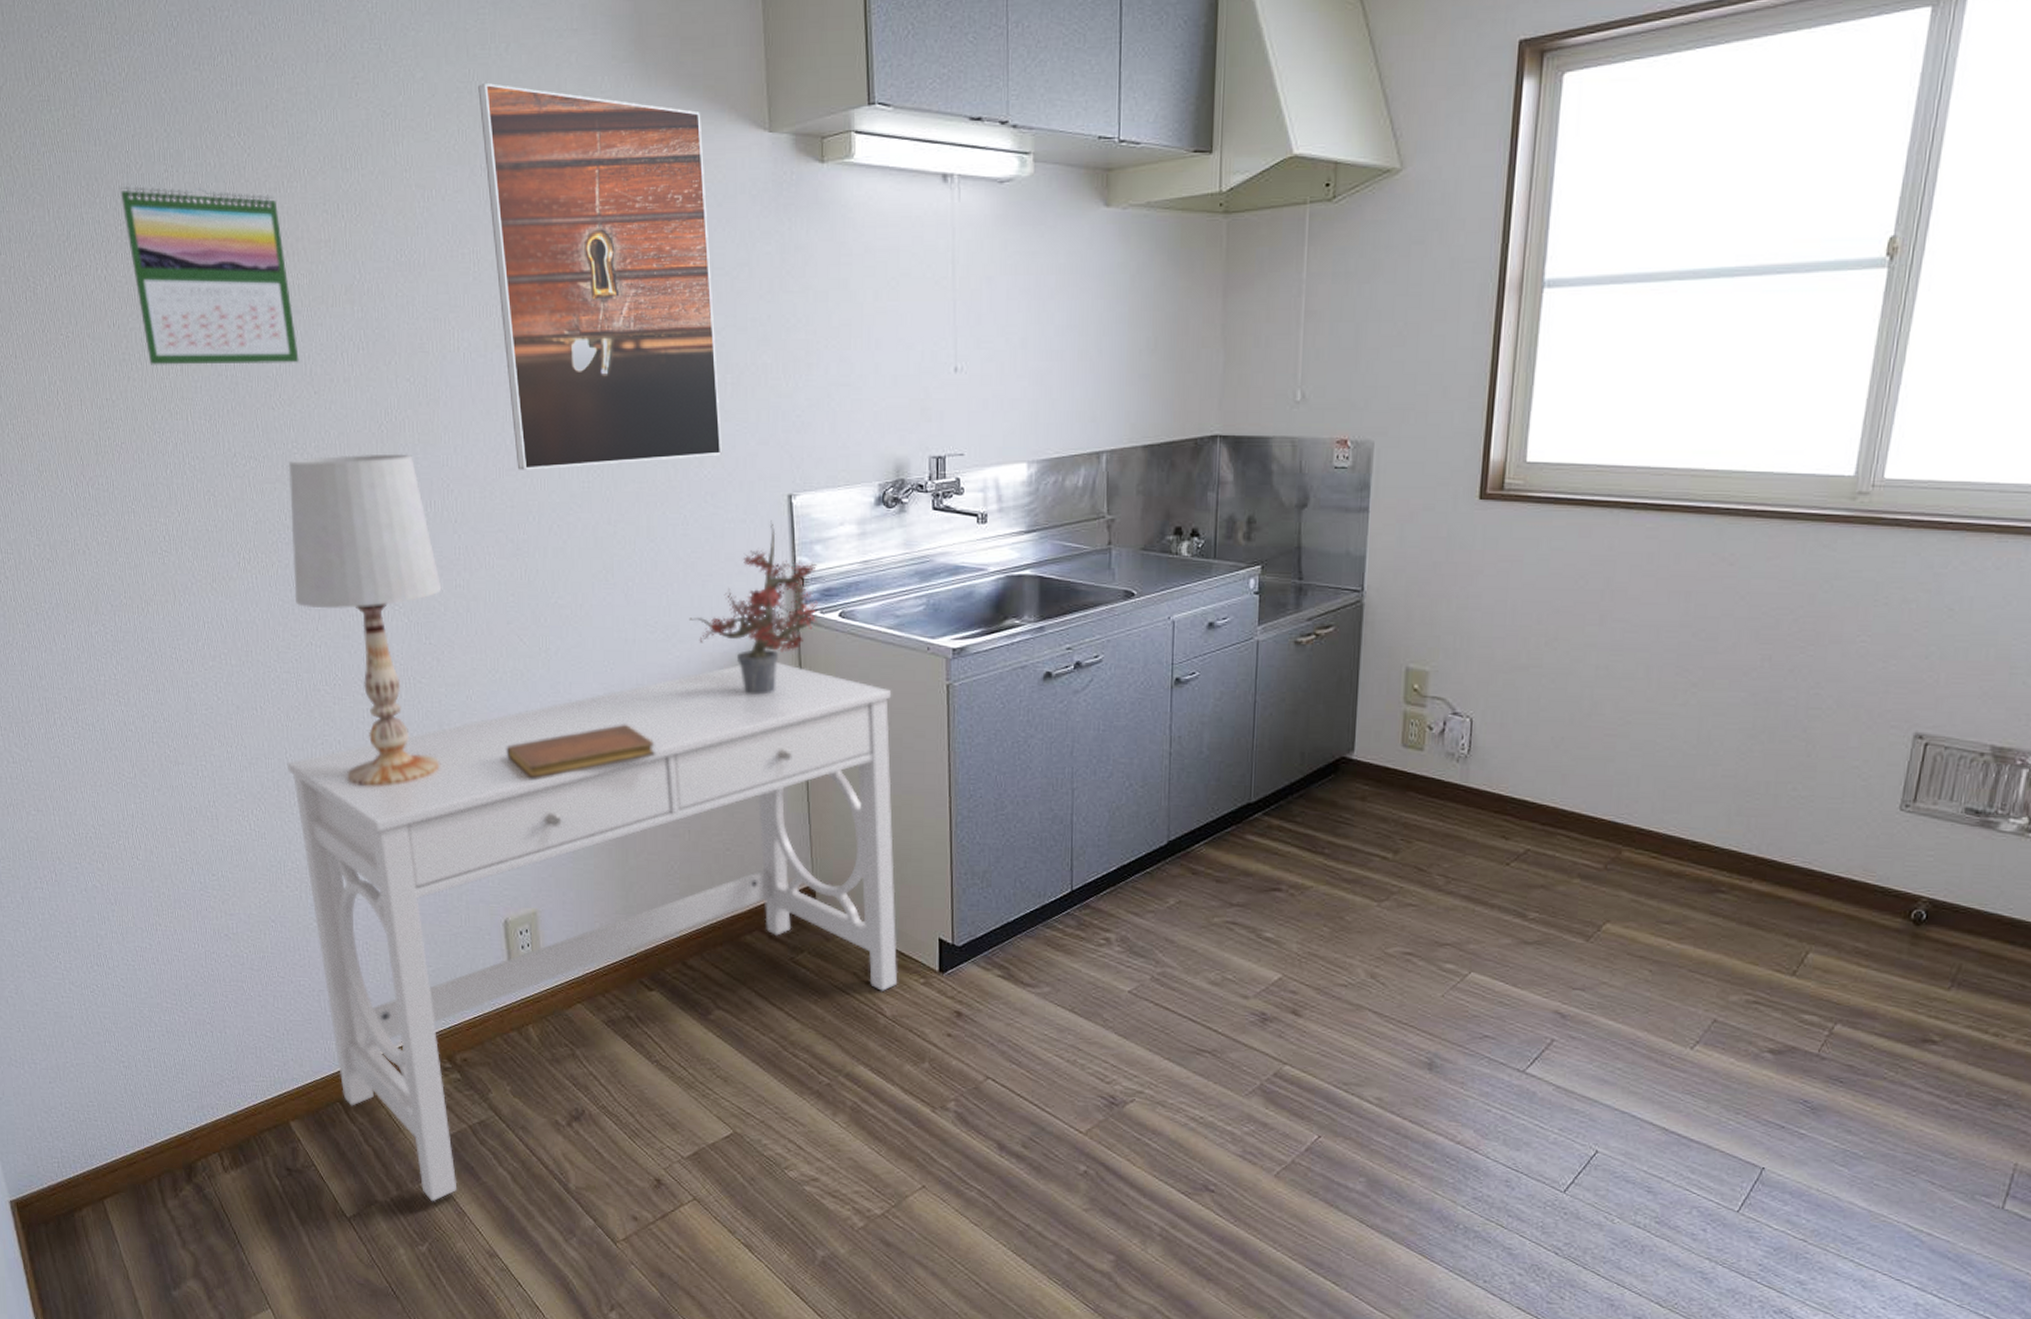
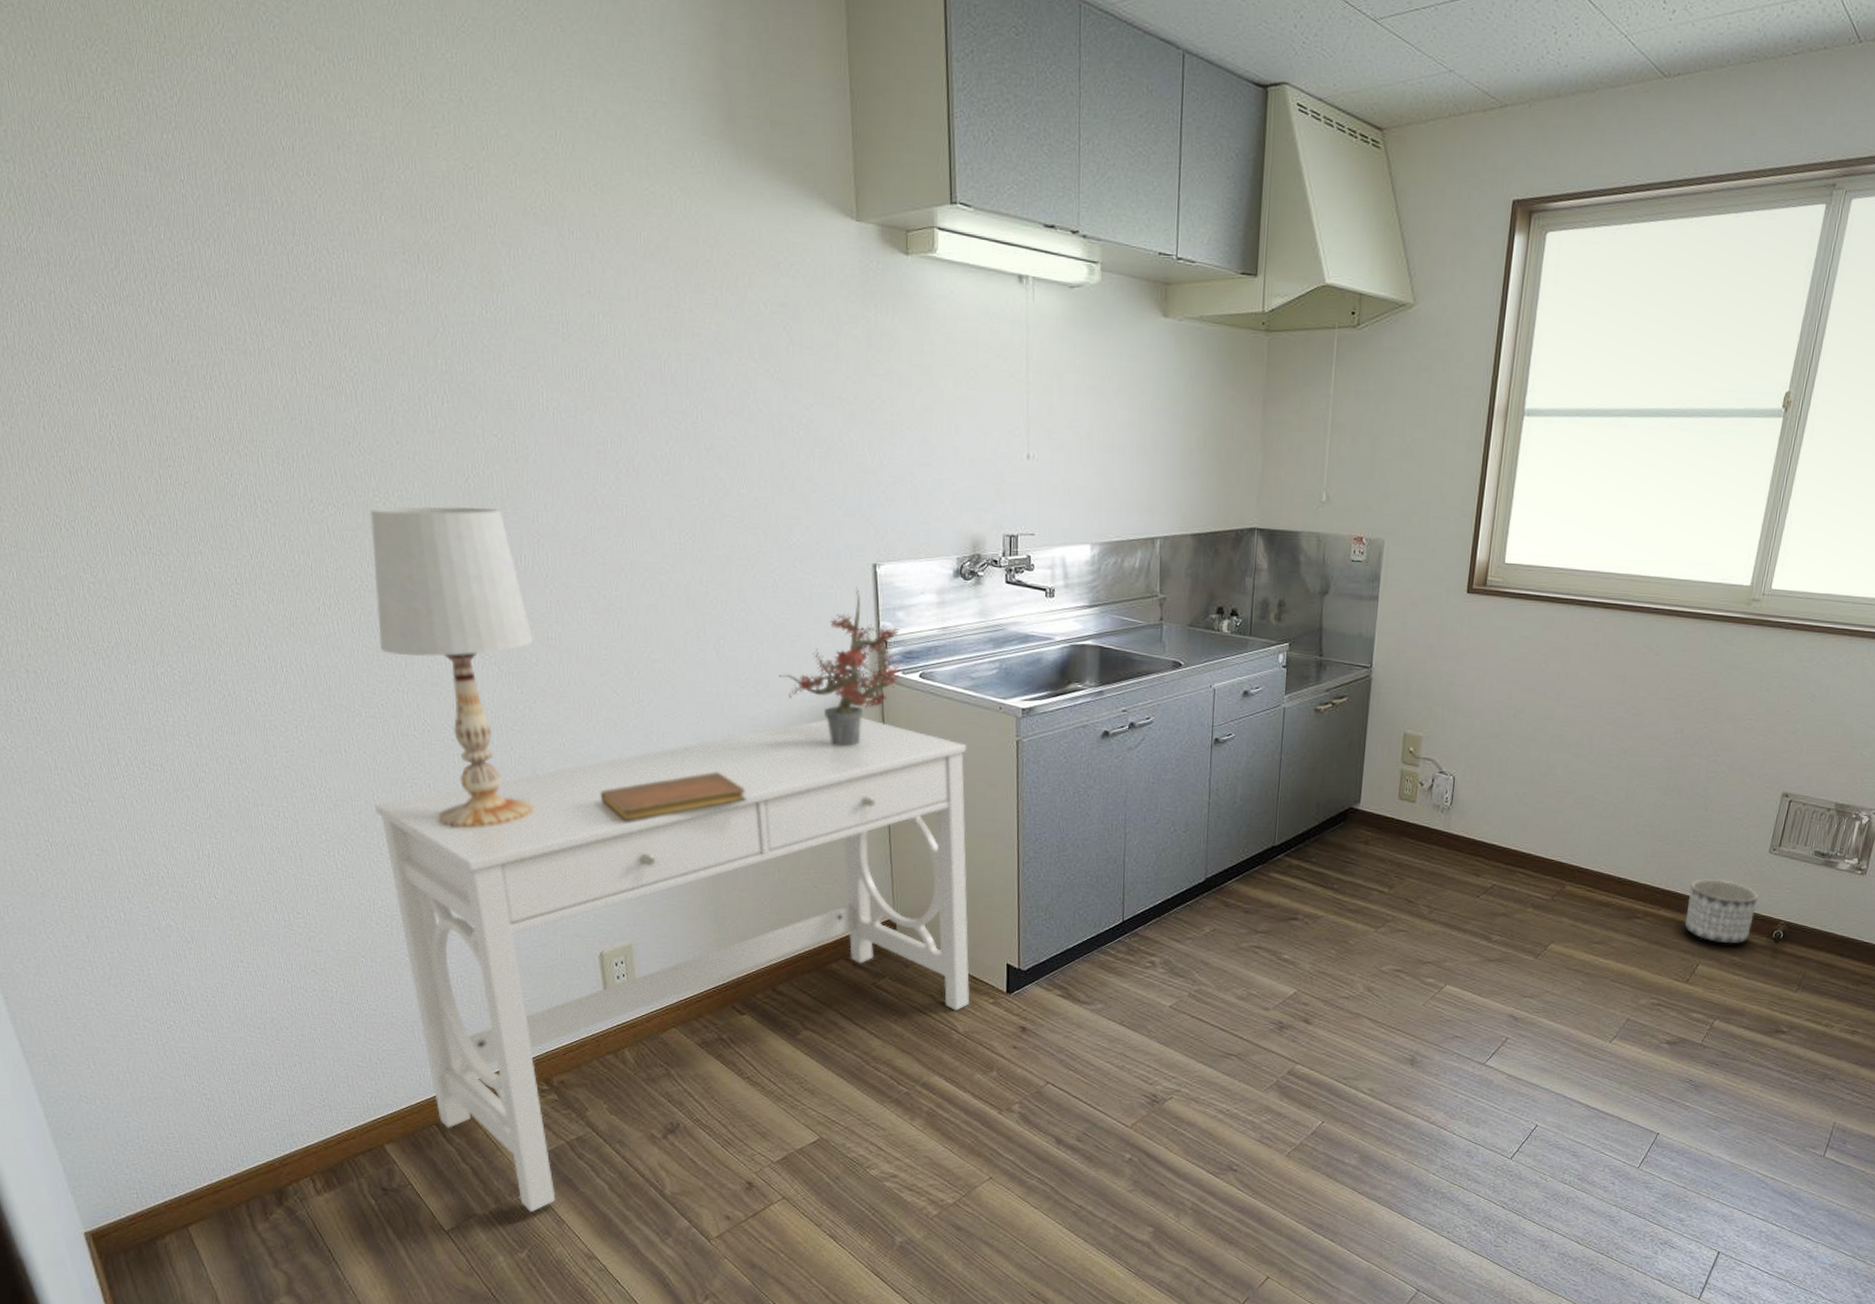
calendar: present [120,186,299,365] -> none [175,217,379,412]
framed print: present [478,83,722,470] -> none [565,147,810,530]
planter: none [1786,841,1888,927] -> present [1684,877,1758,944]

